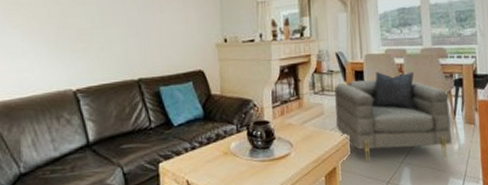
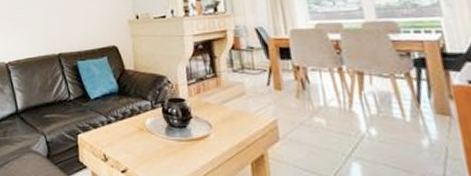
armchair: present [334,71,453,162] -> none [255,48,419,156]

